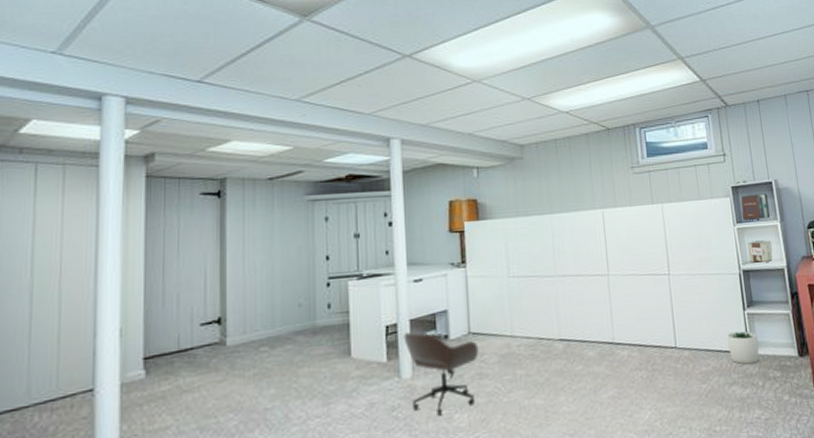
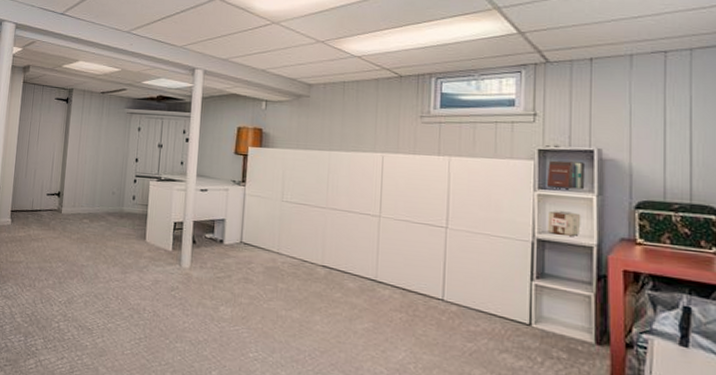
office chair: present [403,332,479,416] -> none [187,230,248,304]
planter: present [727,331,760,365] -> none [505,300,543,338]

